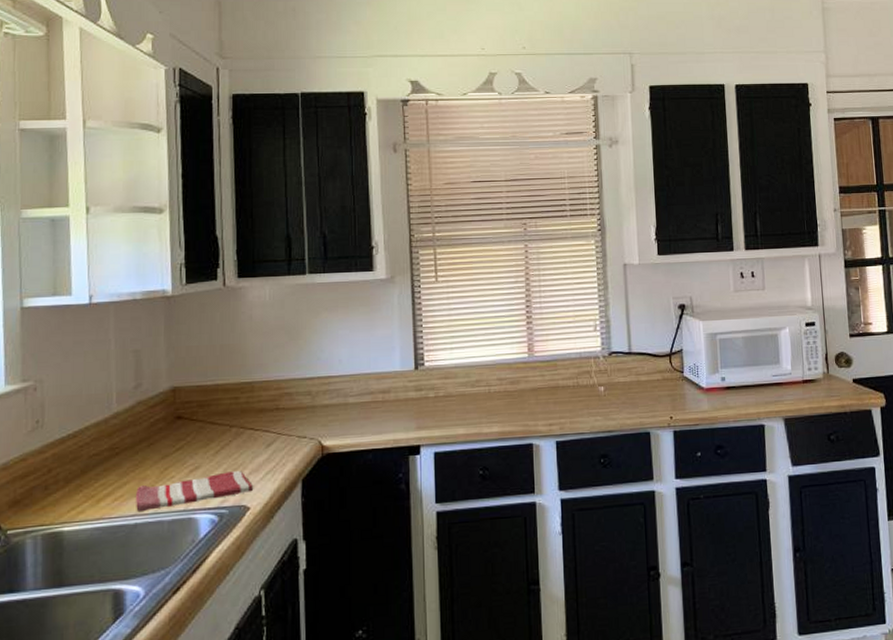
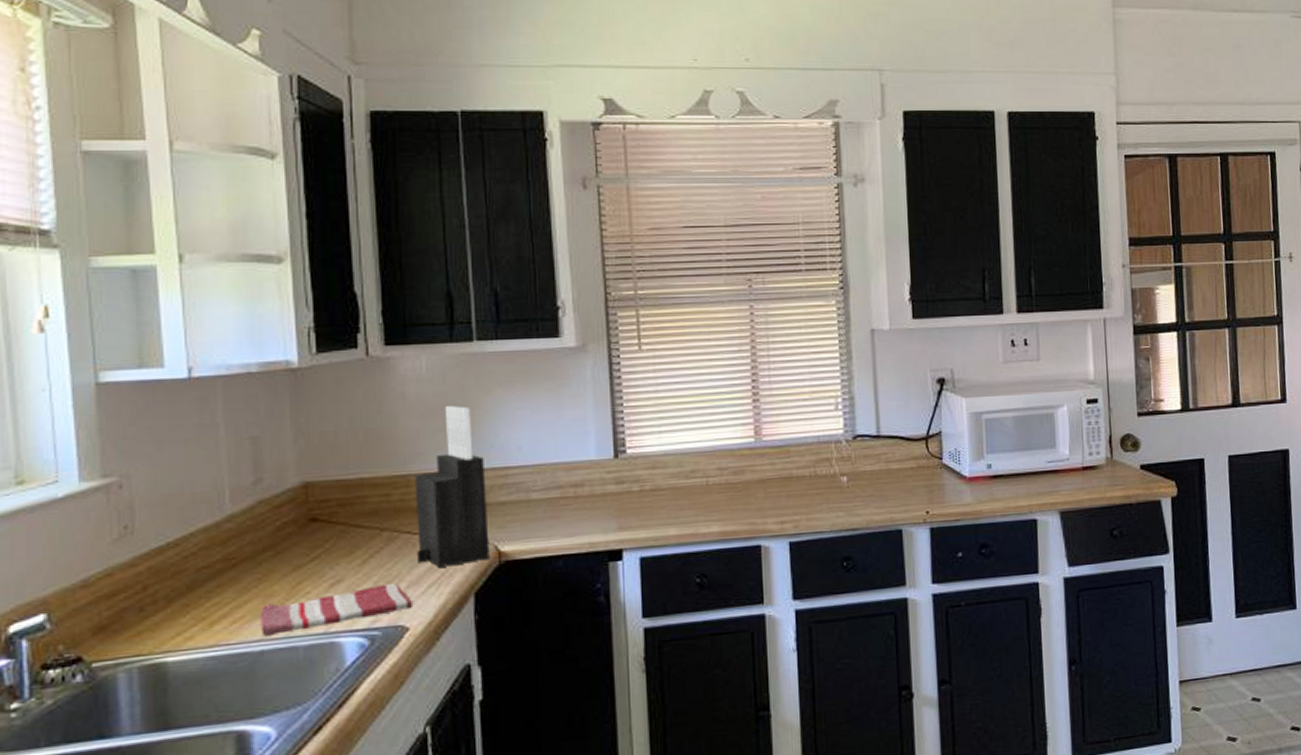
knife block: none [257,326,315,458] -> present [414,406,490,567]

